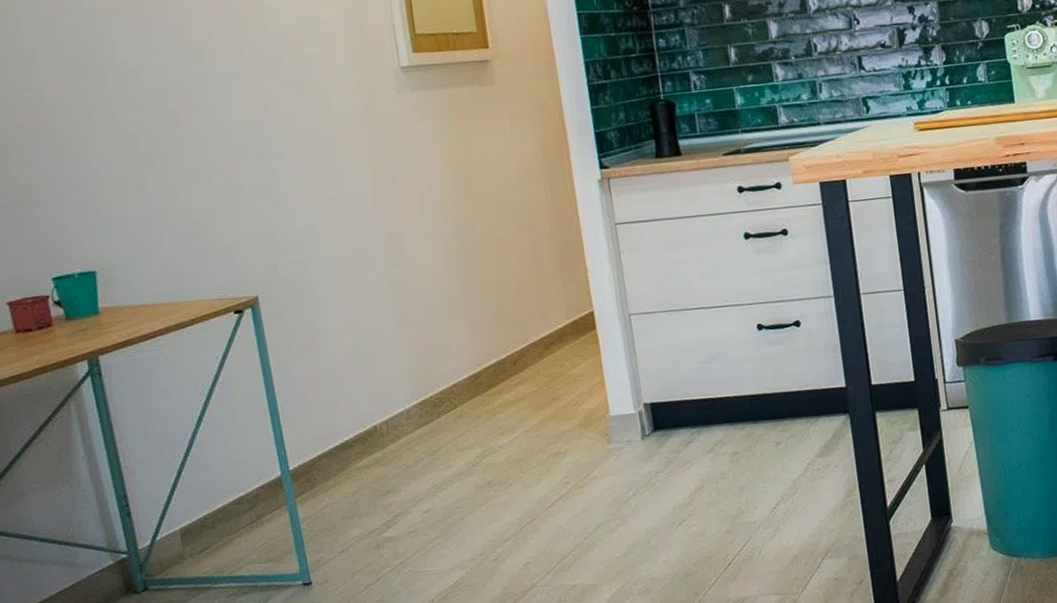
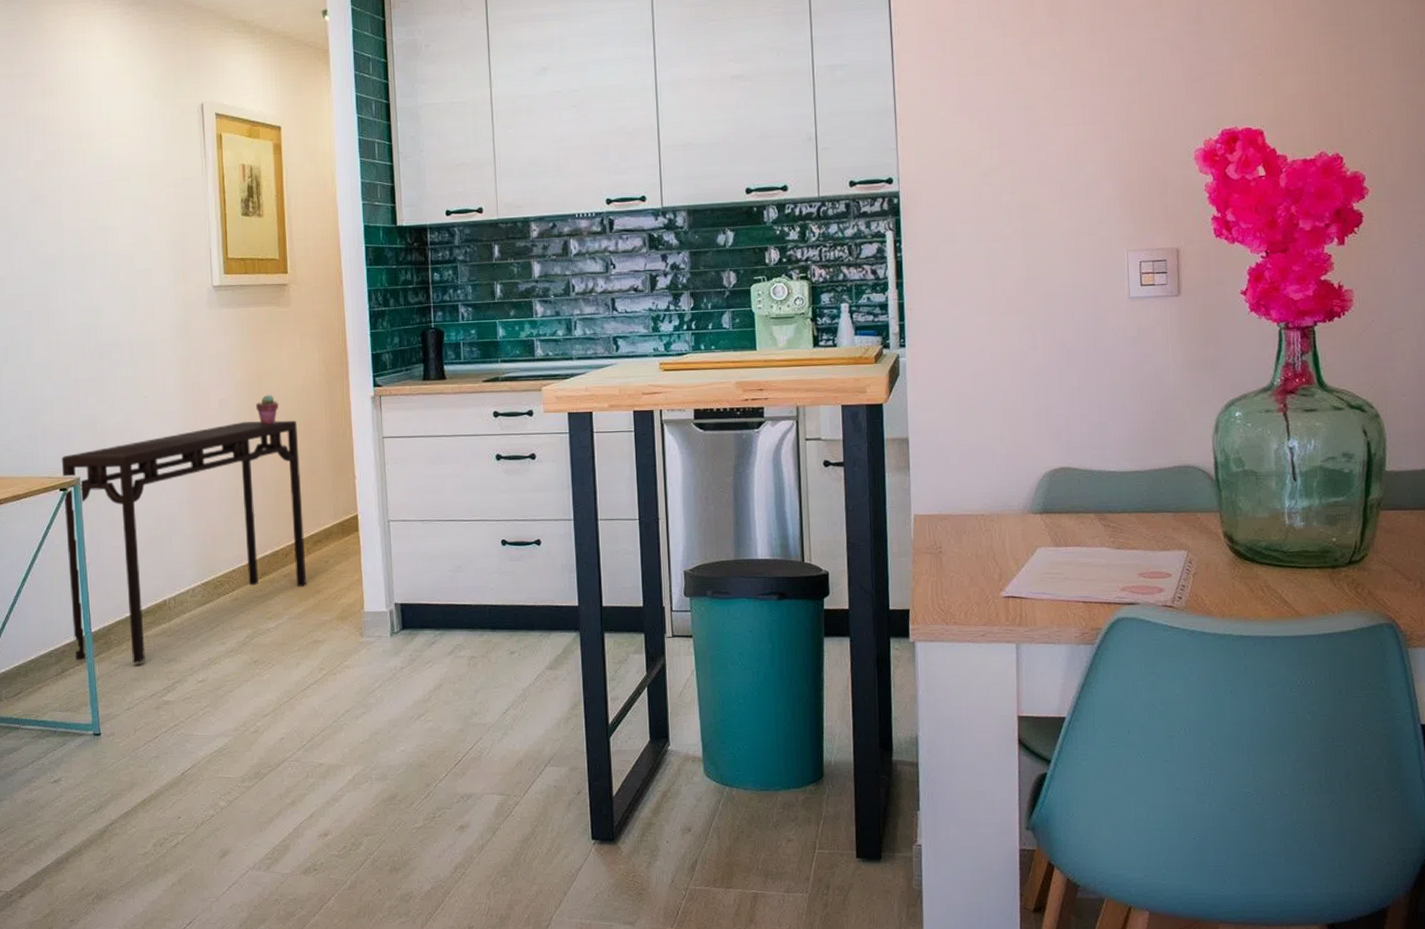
console table: none [232,212,542,505] -> present [61,420,307,664]
potted succulent: none [464,185,491,220] -> present [256,394,278,425]

